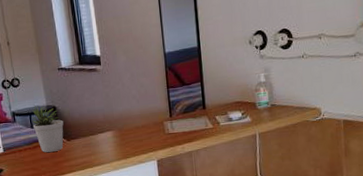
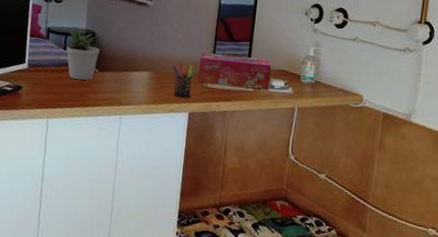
pen holder: none [132,115,156,149] -> present [172,63,196,98]
tissue box: none [156,94,228,131] -> present [197,52,272,90]

